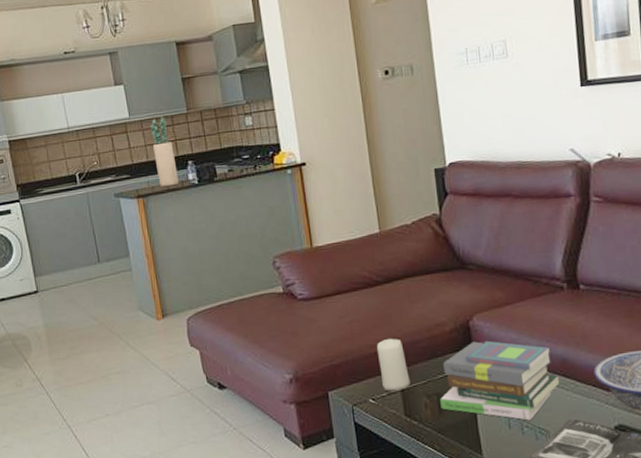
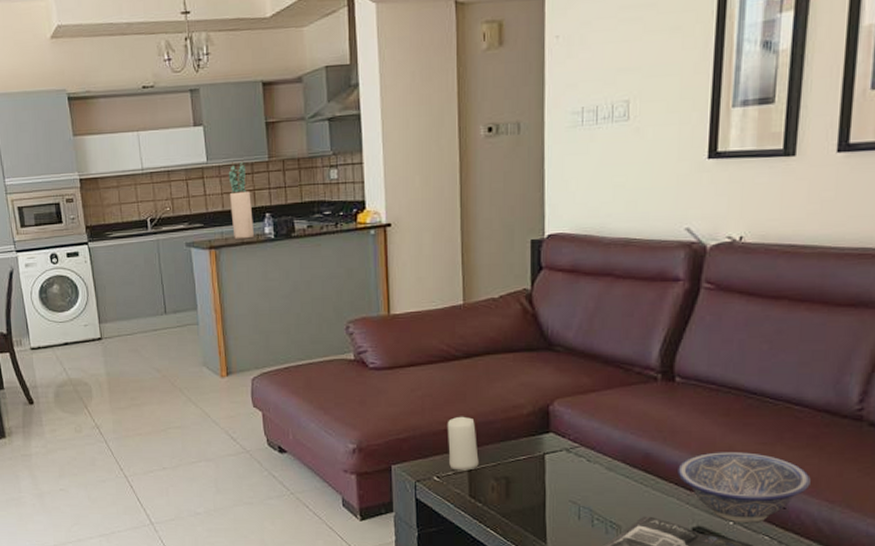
books: present [440,340,560,421] -> none [508,427,640,513]

